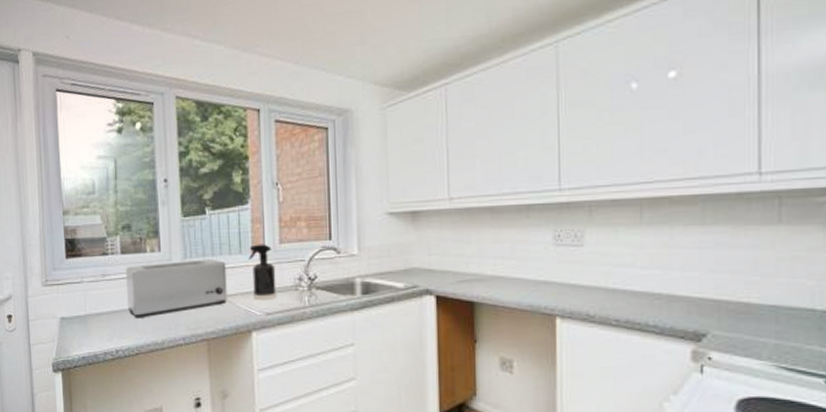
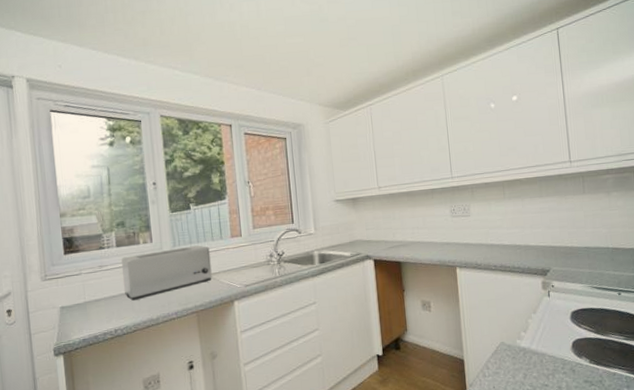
spray bottle: present [248,244,277,301] -> none [228,230,253,276]

